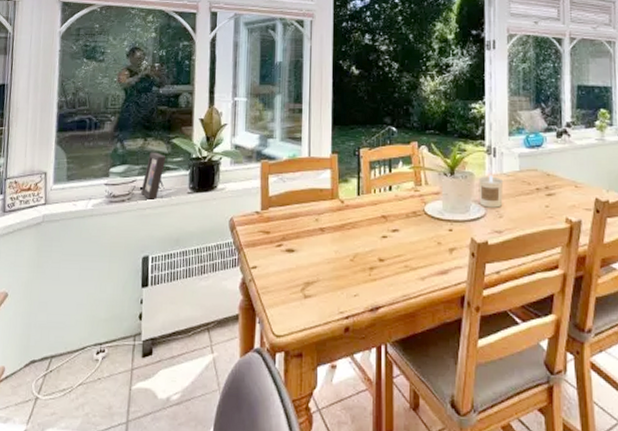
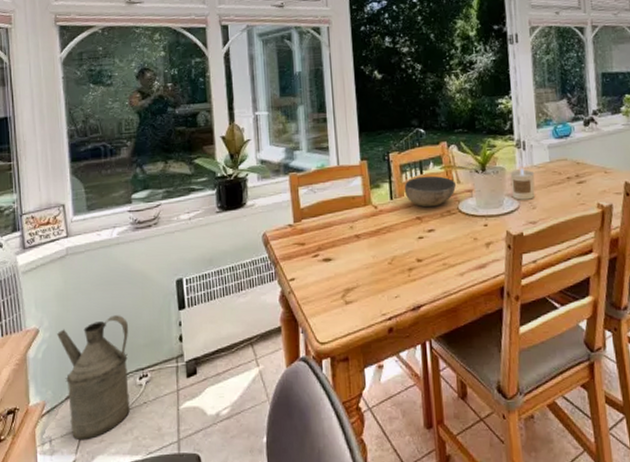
watering can: none [24,286,93,410] -> present [57,315,130,440]
picture frame: present [140,152,166,199] -> none [166,174,190,222]
bowl: none [372,174,423,207] -> present [404,176,456,208]

